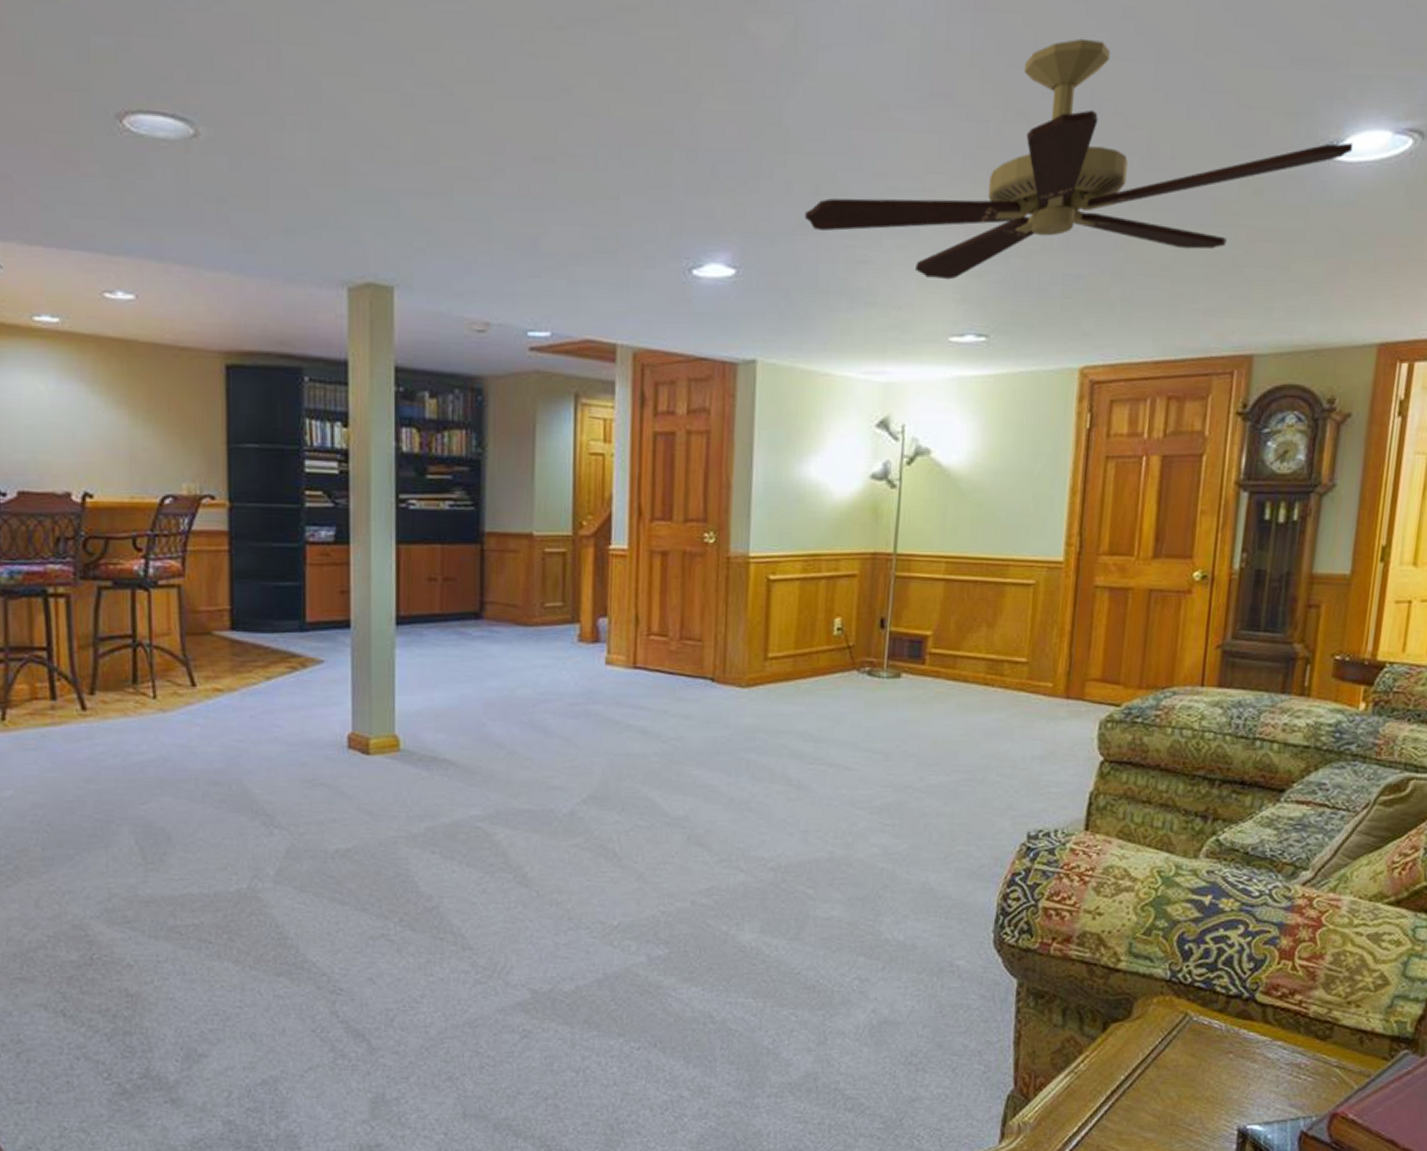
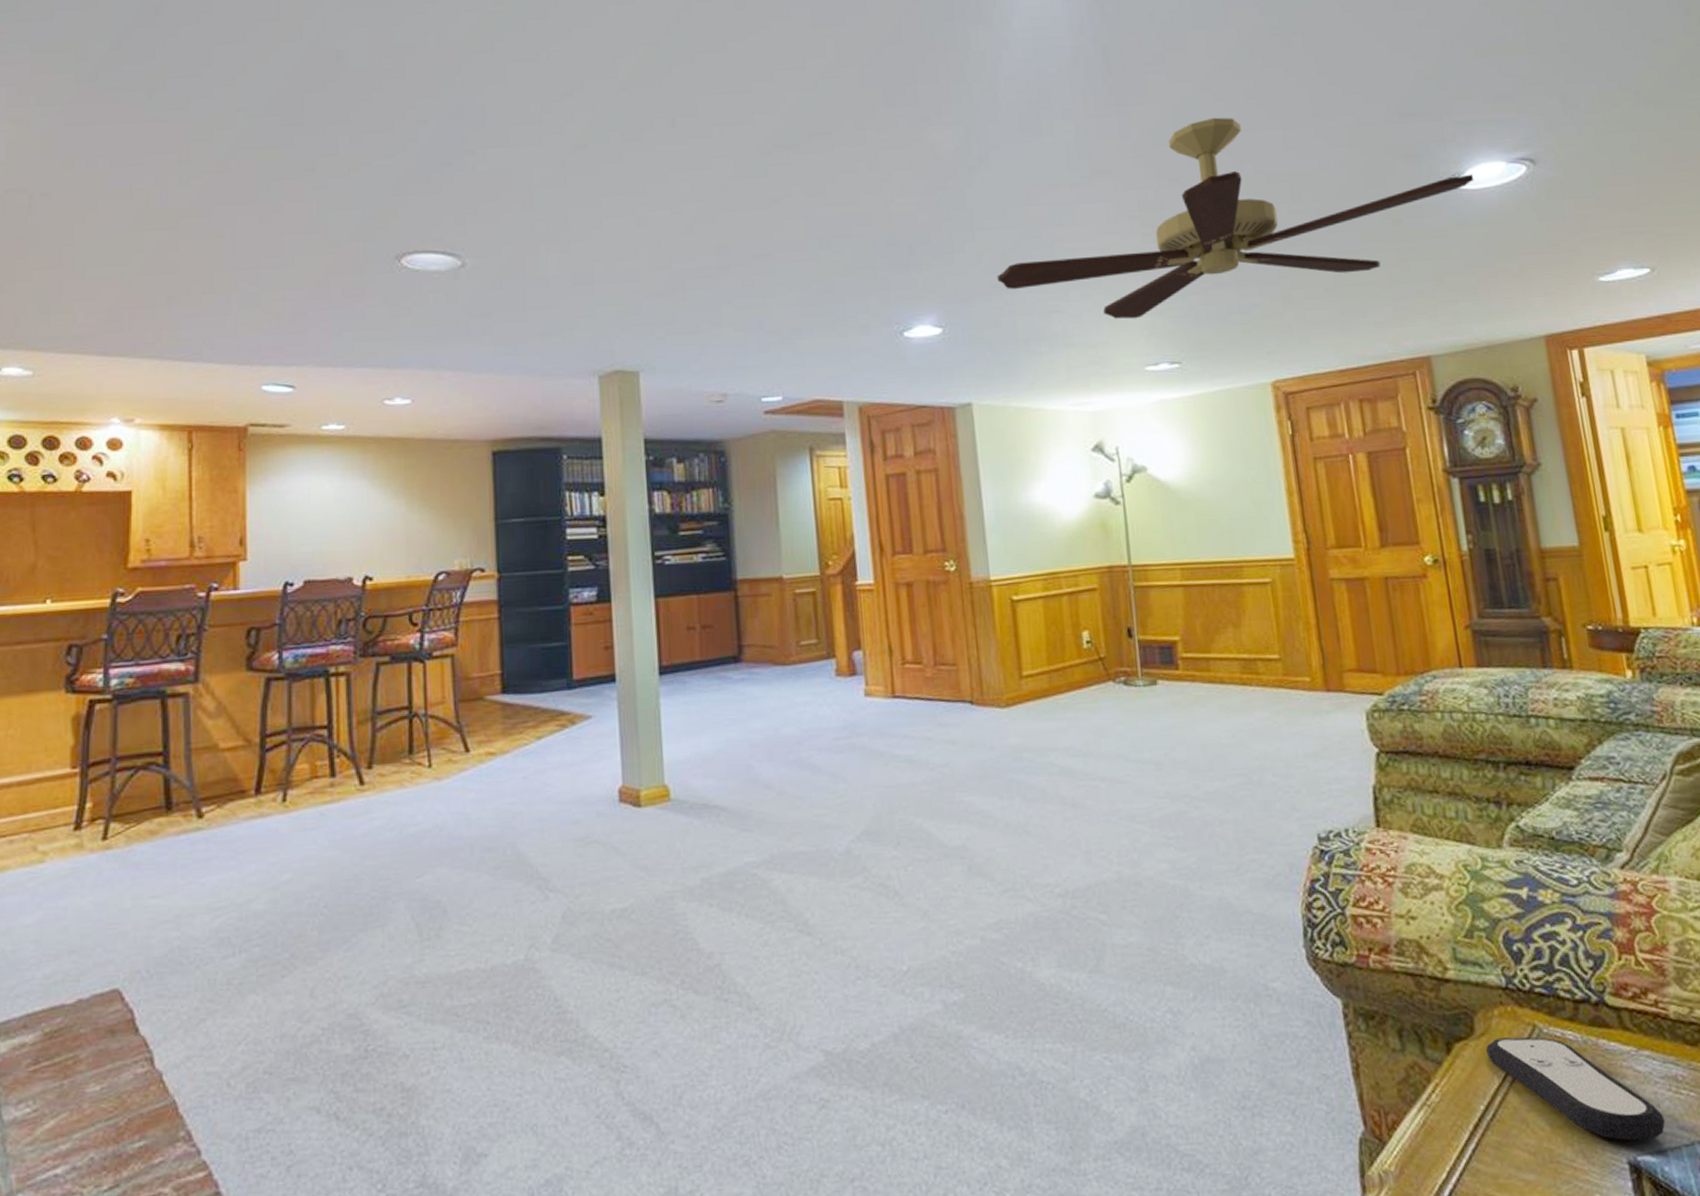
remote control: none [1138,1022,1280,1113] -> present [1486,1037,1666,1141]

